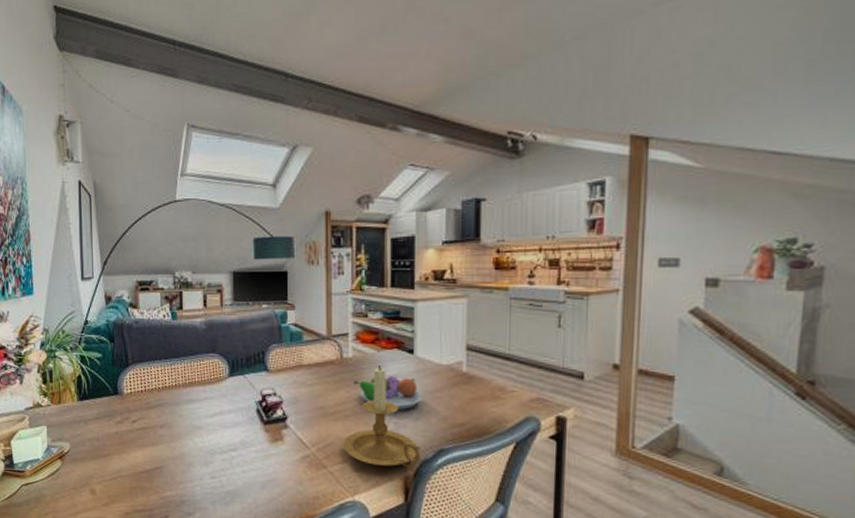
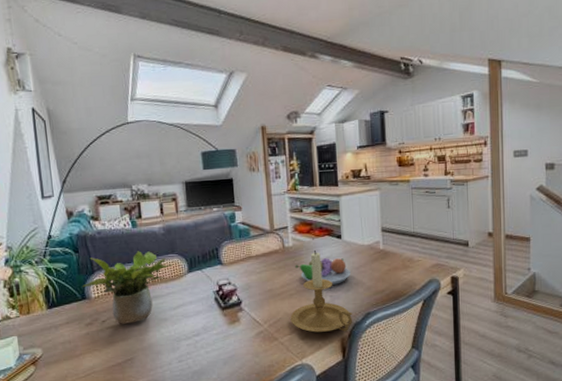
potted plant: none [116,346,213,427] -> present [83,251,173,324]

